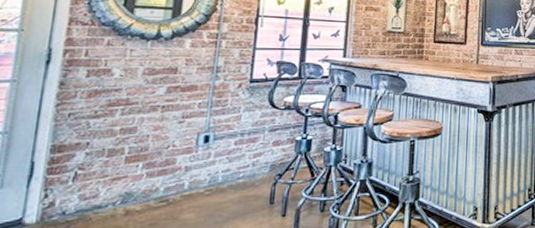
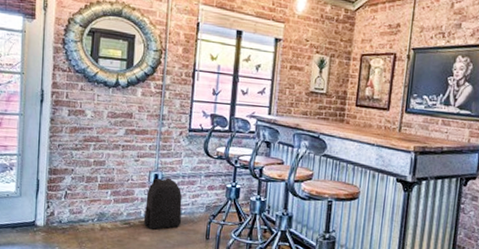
backpack: none [187,138,241,203] -> present [143,177,182,230]

